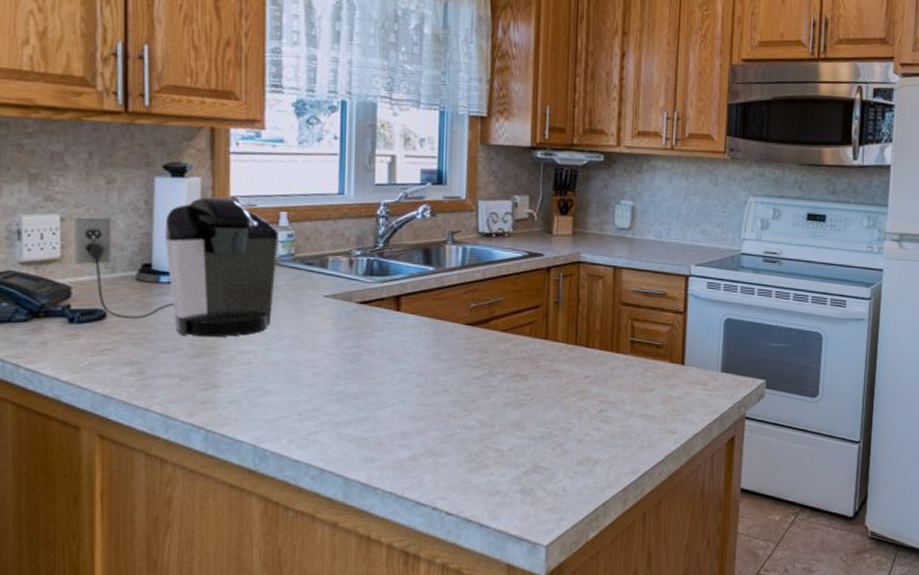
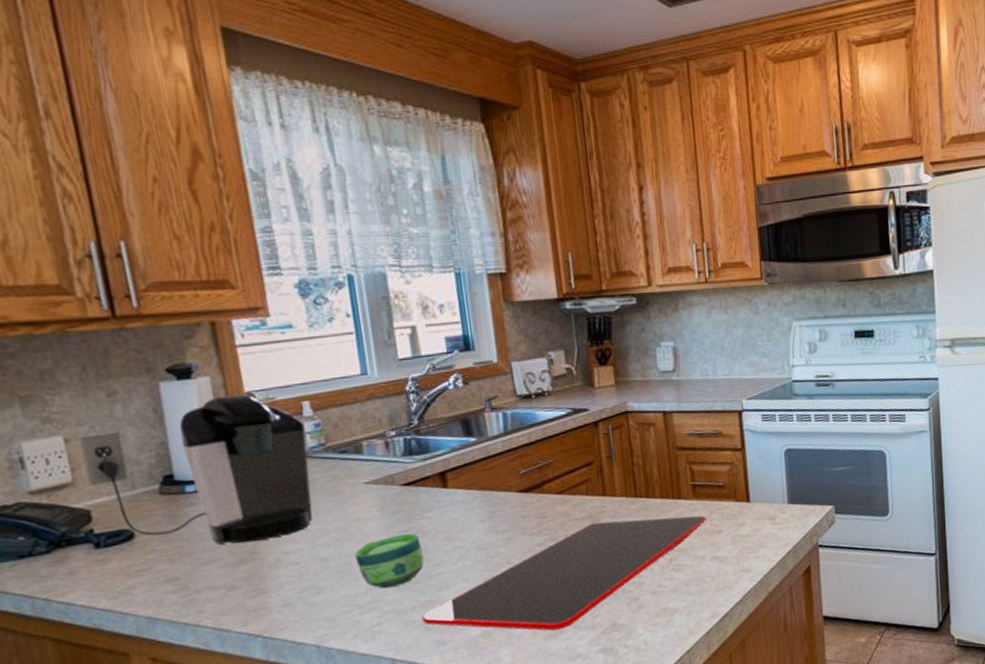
cup: none [303,349,367,400] -> present [354,533,424,589]
cutting board: none [356,364,641,463] -> present [422,515,707,631]

